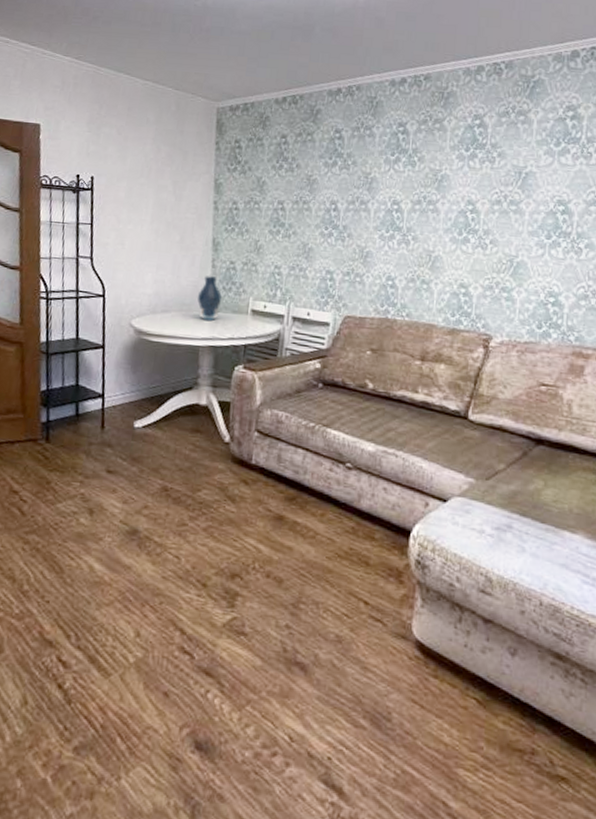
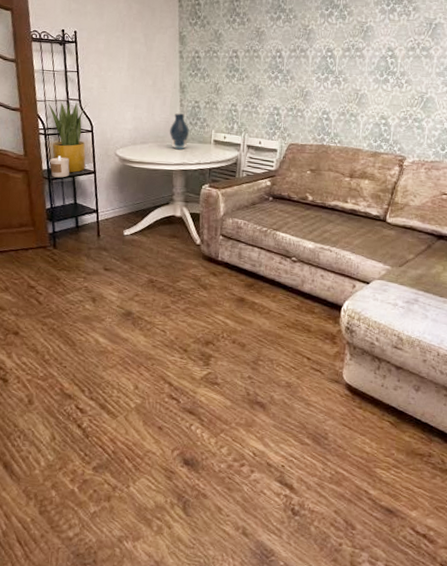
candle: none [49,325,74,353] -> present [50,155,70,178]
planter: none [53,259,99,347] -> present [48,101,86,173]

